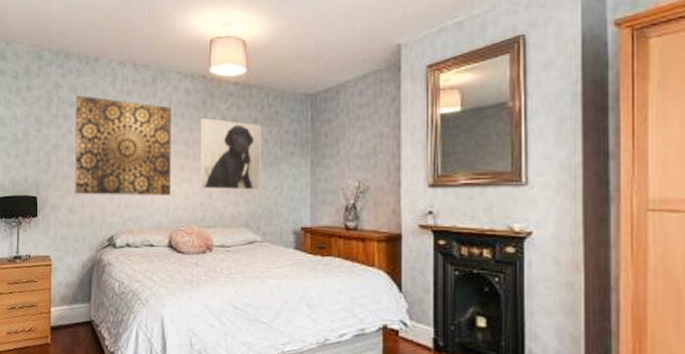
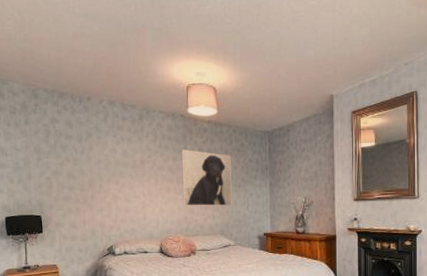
wall art: present [75,95,171,196] -> none [72,129,160,213]

